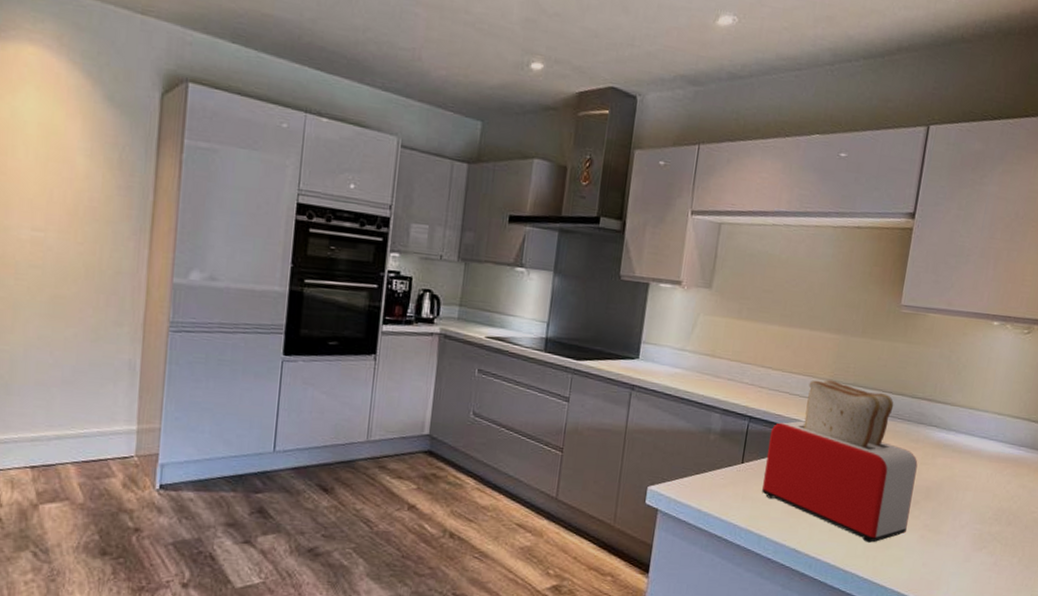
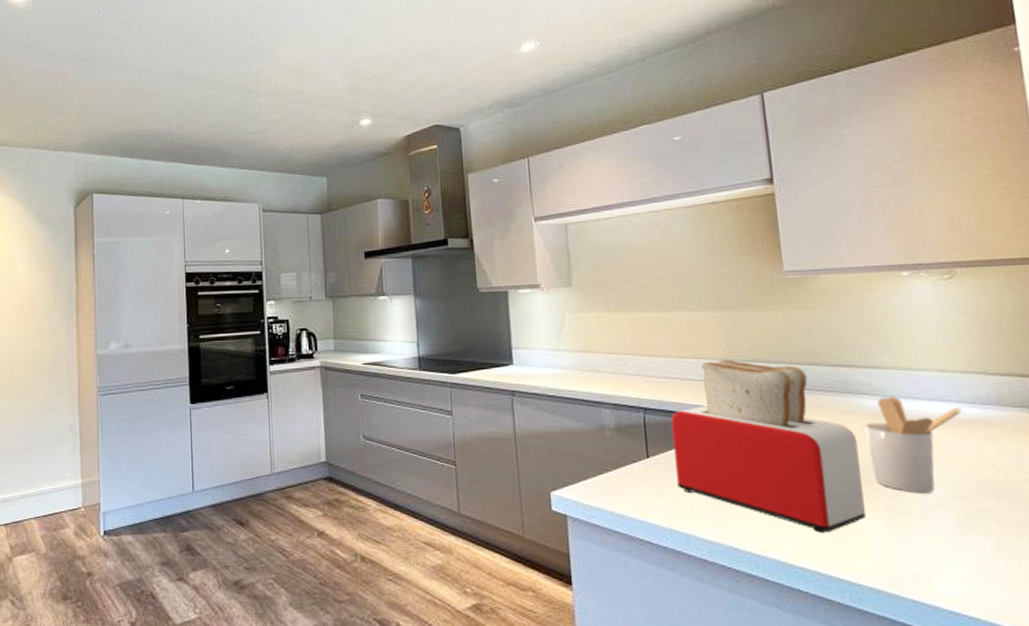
utensil holder: none [922,431,1003,516] -> present [864,397,963,493]

